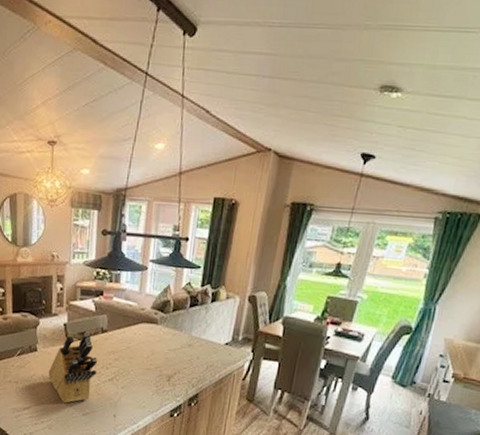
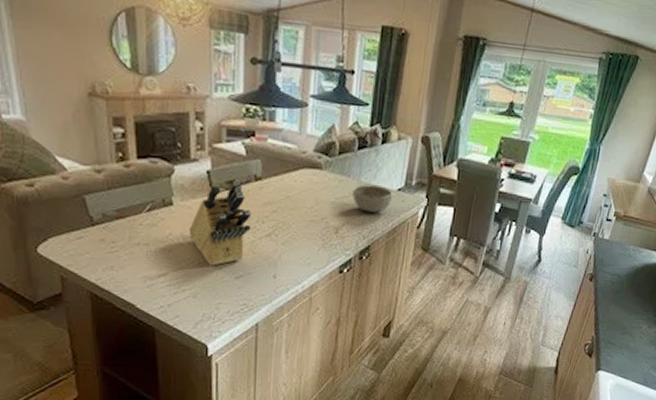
bowl: none [184,338,220,364] -> present [352,185,393,213]

